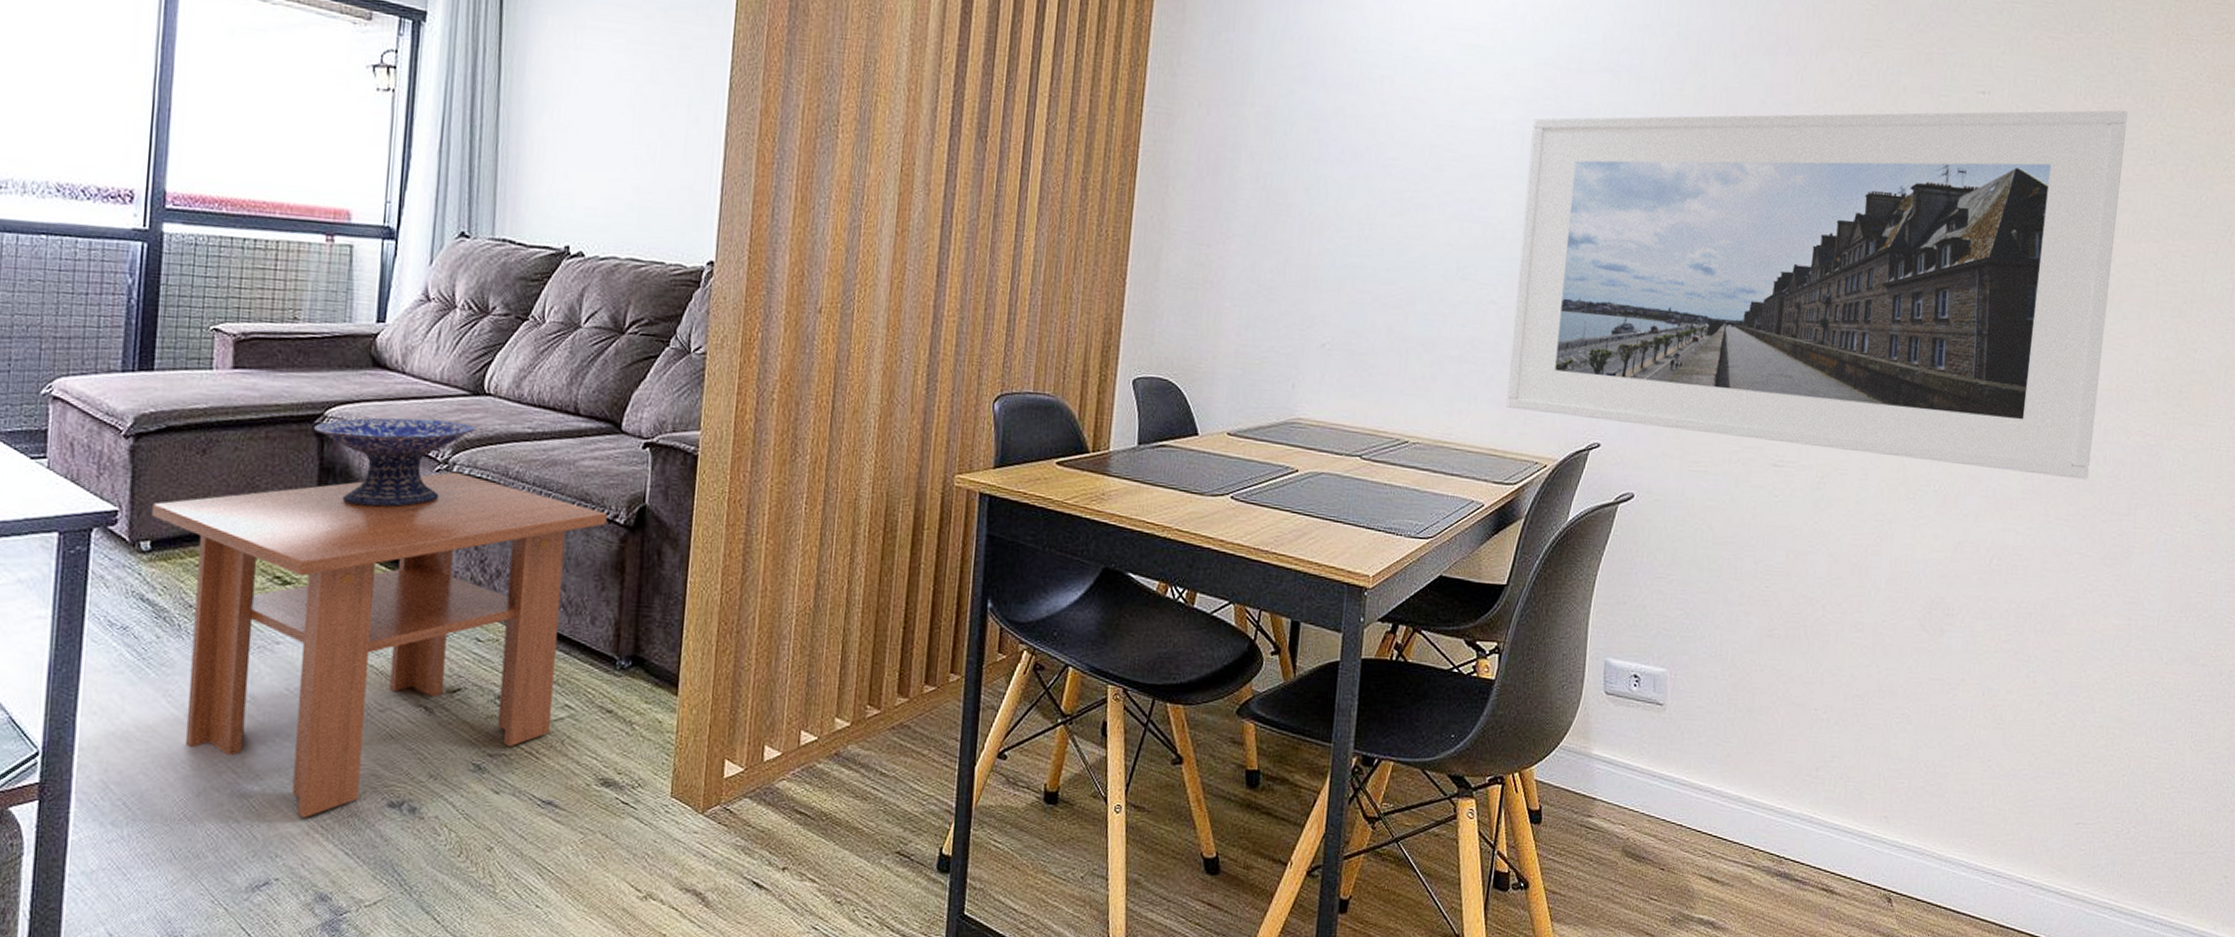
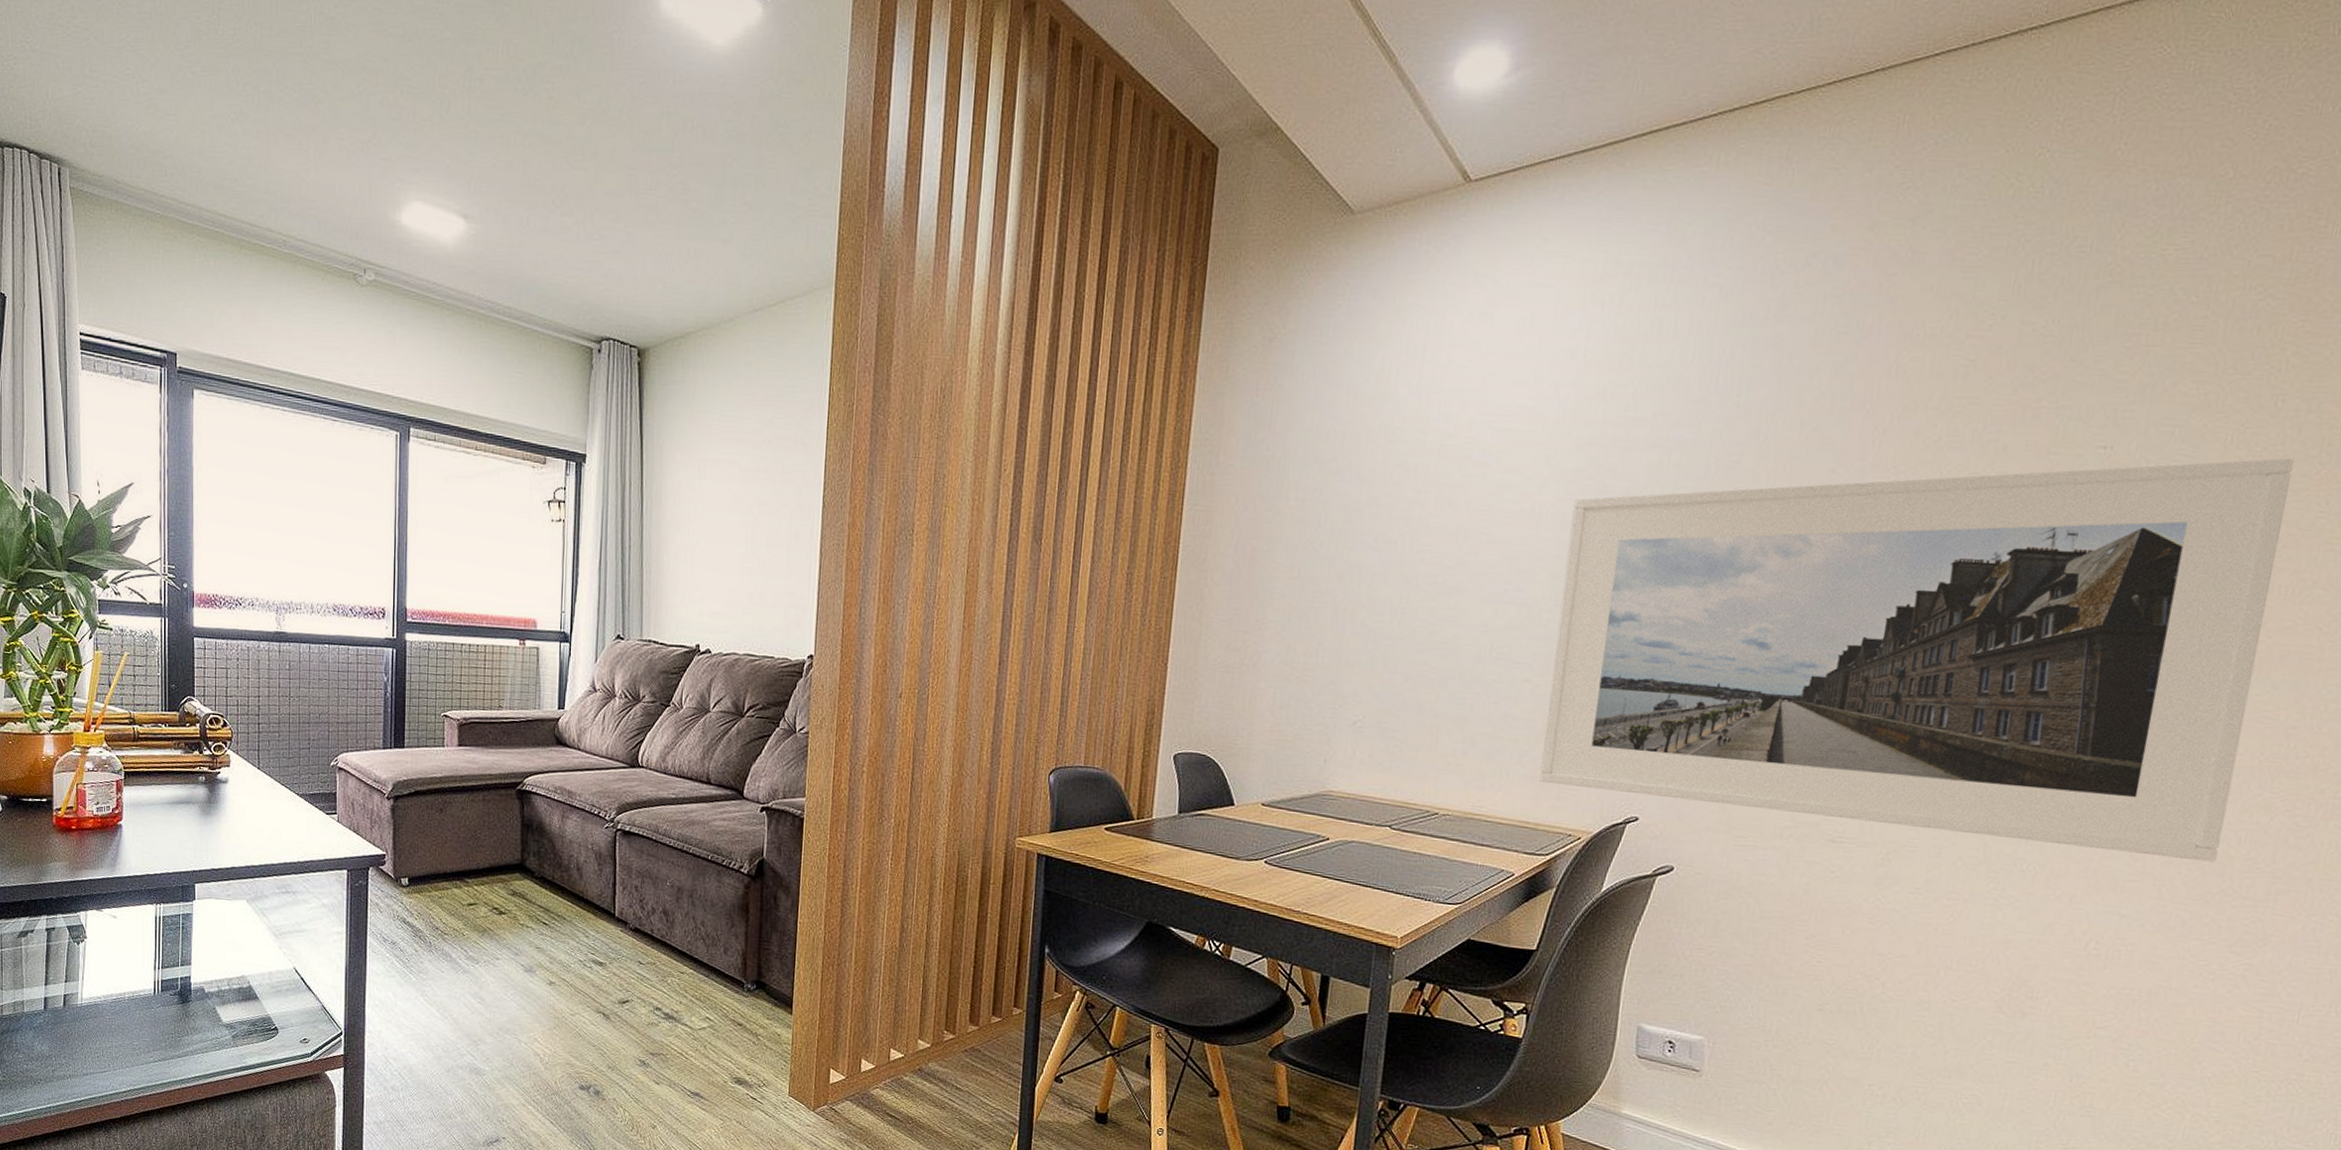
coffee table: present [152,471,607,818] -> none [408,828,734,1093]
decorative bowl: present [314,417,476,507] -> none [517,785,633,856]

